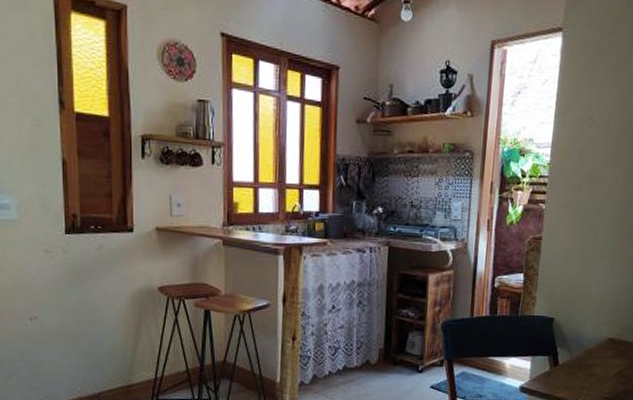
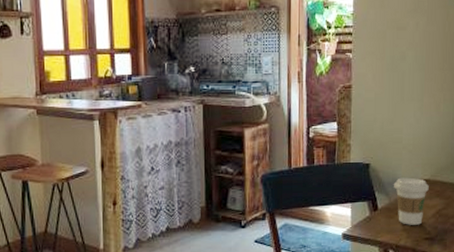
coffee cup: none [577,334,614,384] -> present [394,177,429,225]

